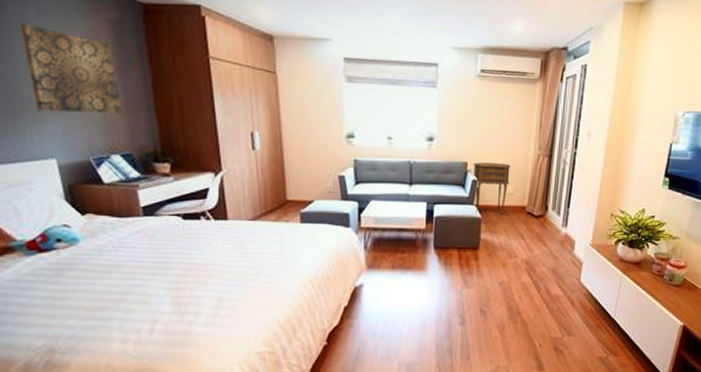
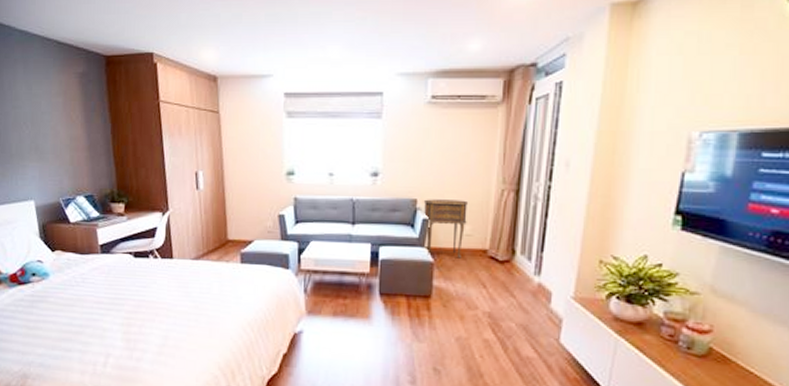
wall art: present [19,23,123,114] -> none [10,82,87,159]

